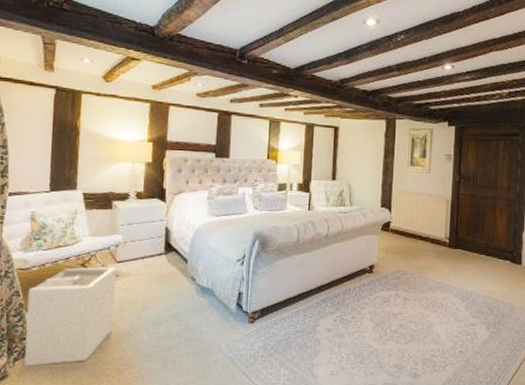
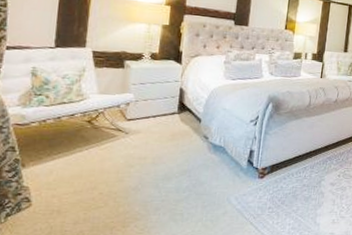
laundry hamper: present [24,267,117,367] -> none [18,124,126,222]

